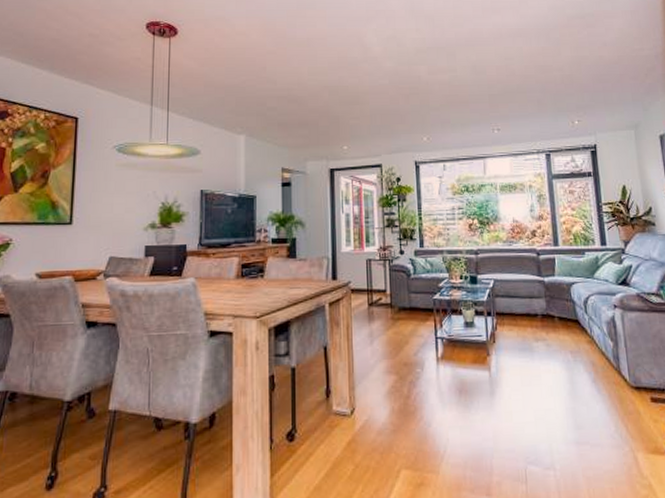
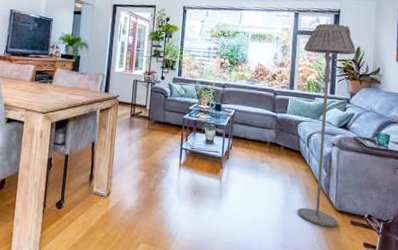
floor lamp: none [563,161,637,410] -> present [297,23,356,227]

